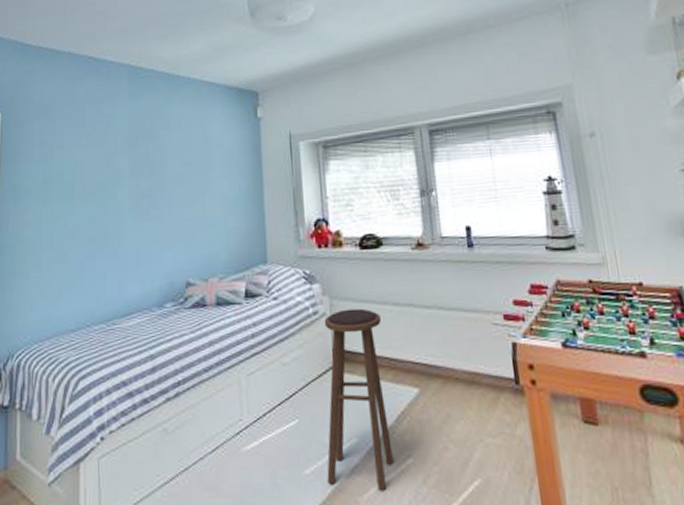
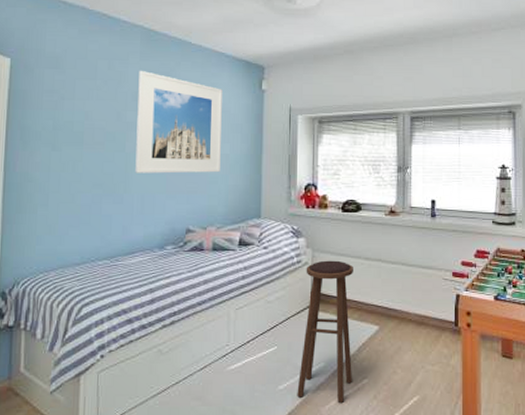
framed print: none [127,110,219,223] -> present [135,70,222,174]

